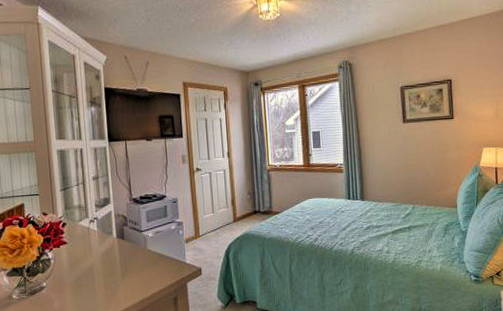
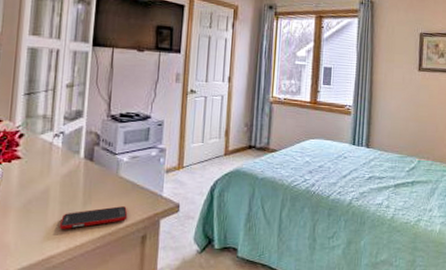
cell phone: none [105,274,160,299] -> present [59,206,128,230]

